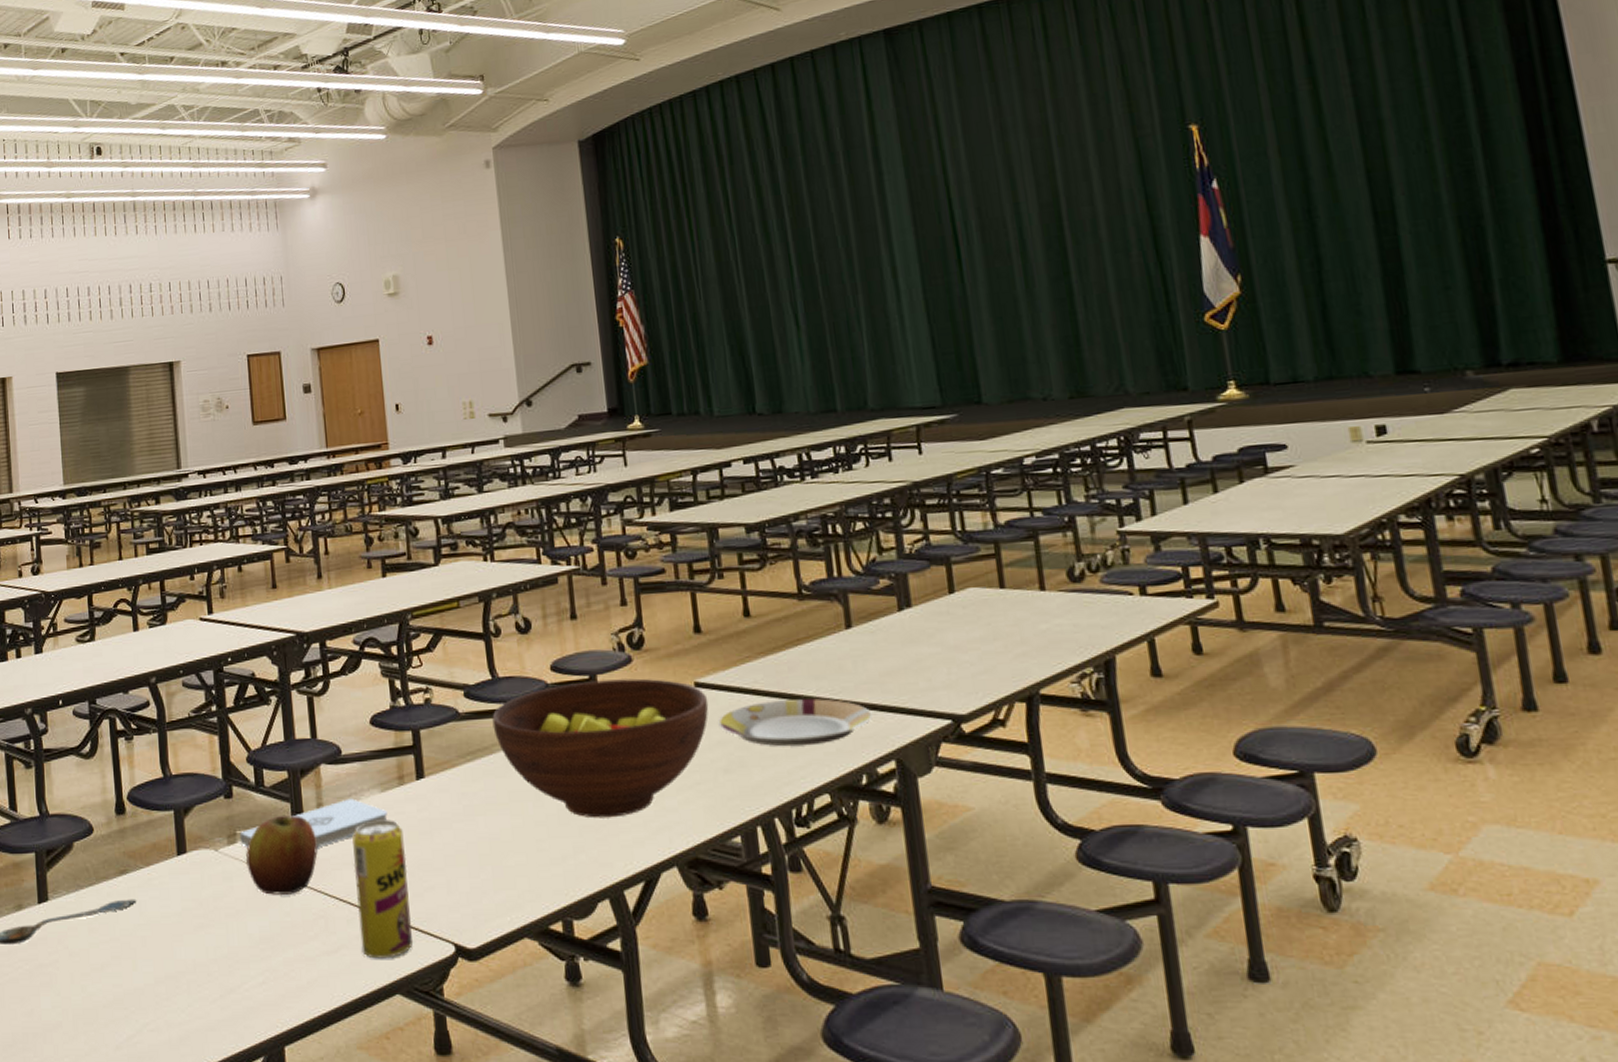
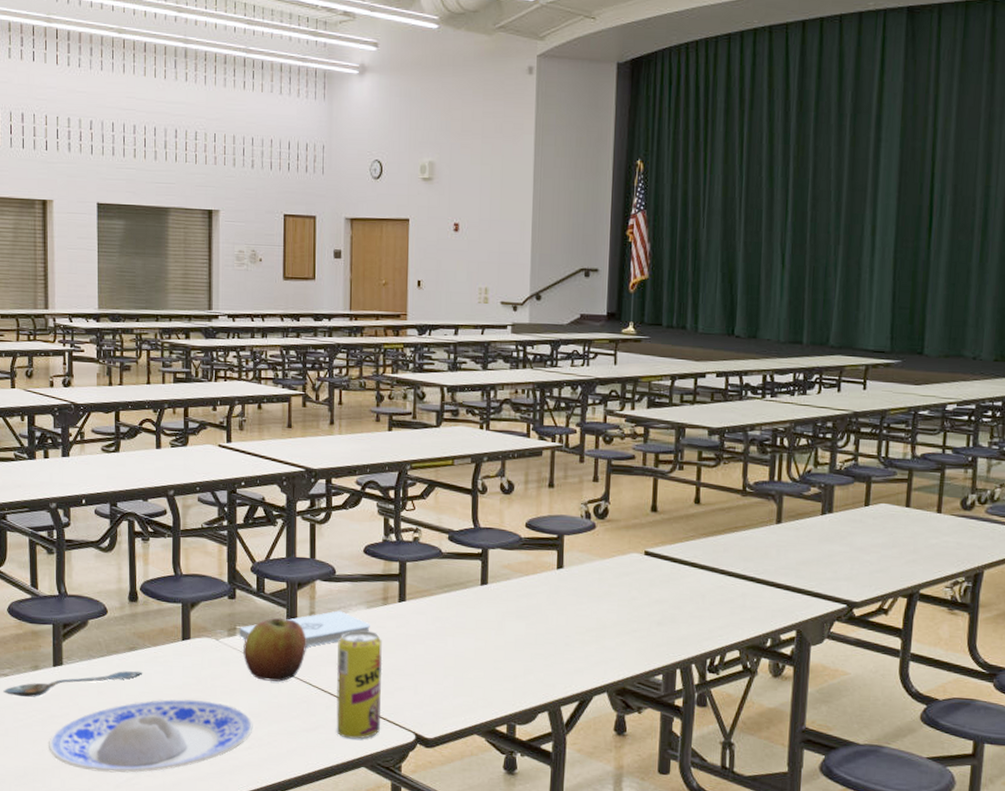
plate: none [38,928,266,1032] -> present [49,699,253,773]
fruit bowl: present [492,678,709,818] -> none [470,539,654,650]
plate: present [718,698,873,747] -> none [659,573,785,612]

